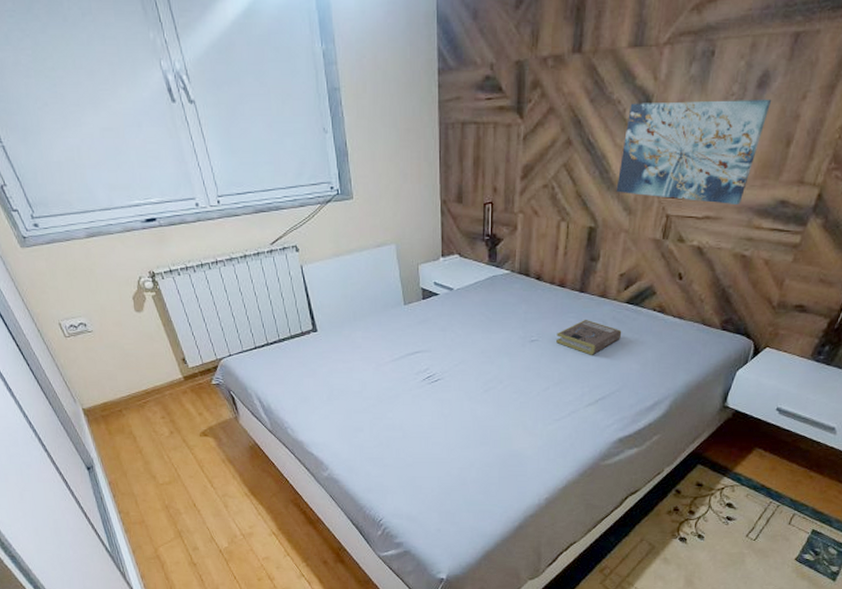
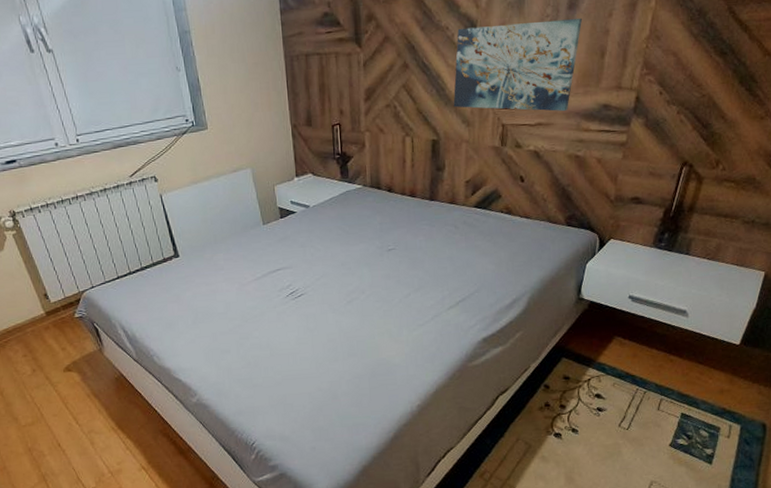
book: present [556,319,622,355] -> none [412,225,474,259]

